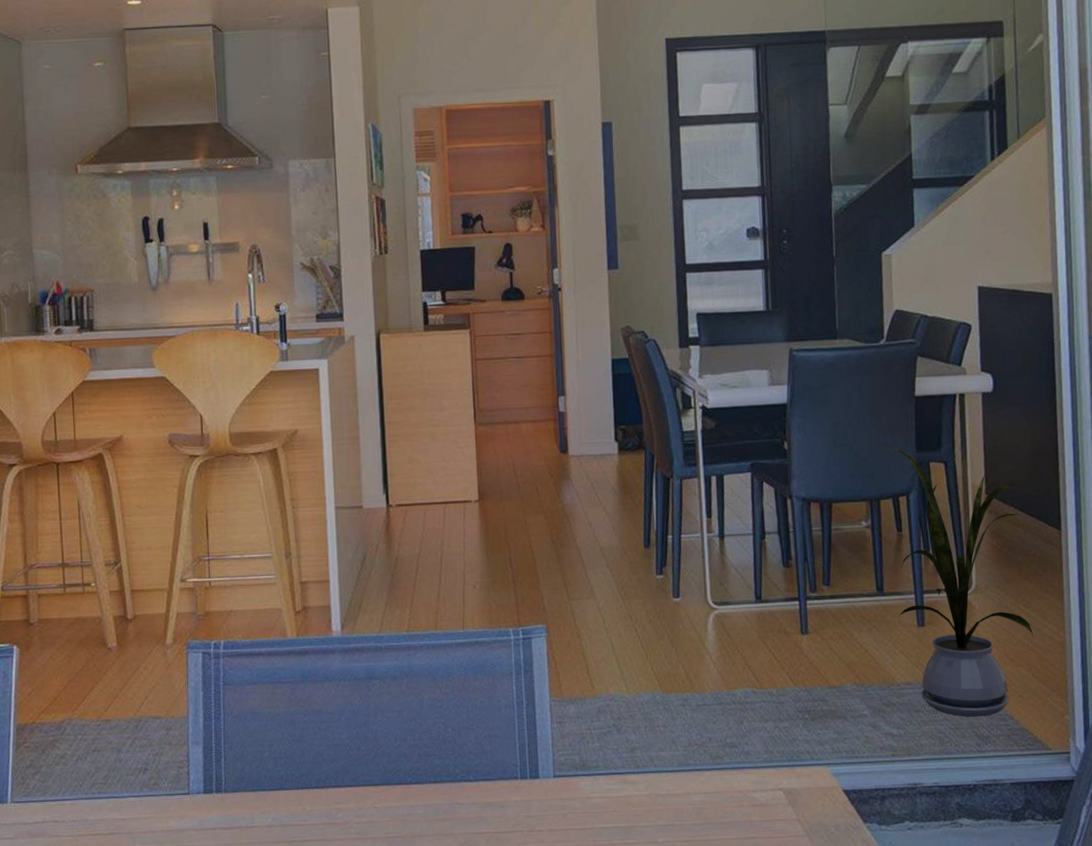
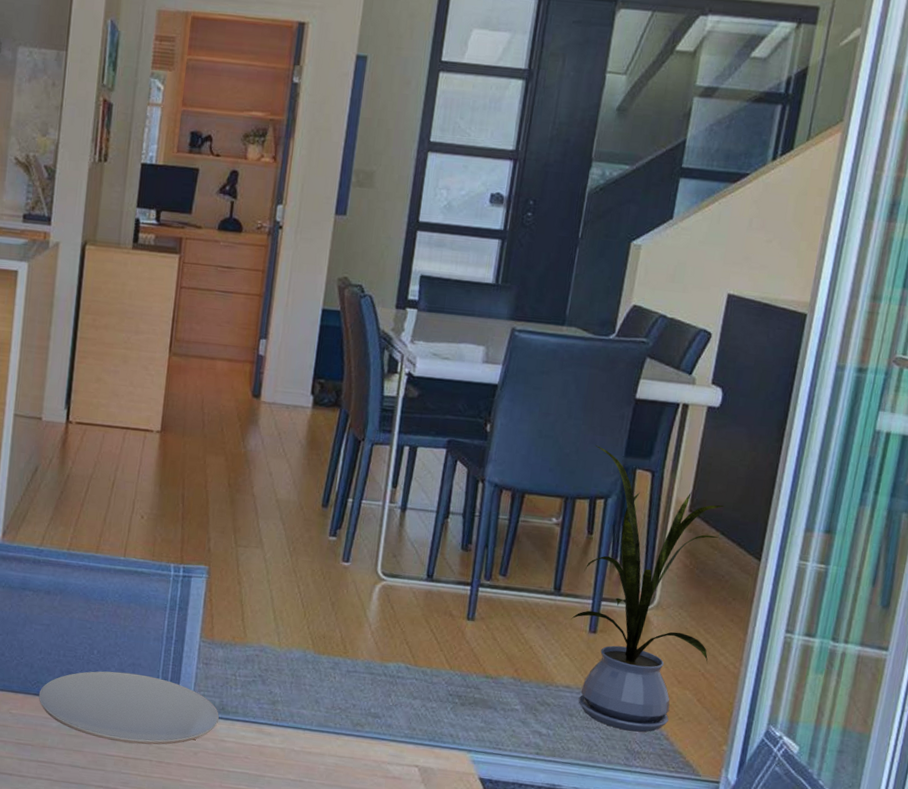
plate: none [400,744,582,818] -> present [38,671,220,745]

